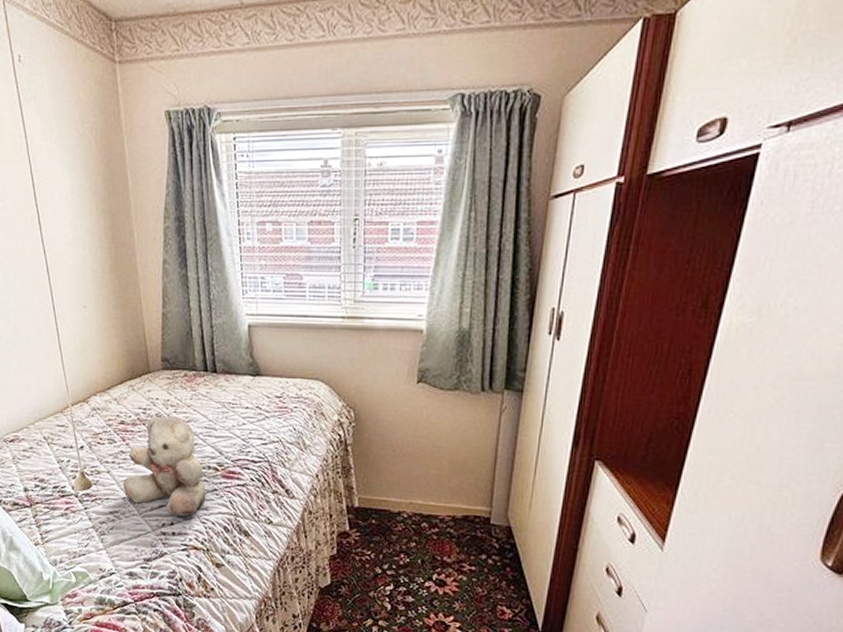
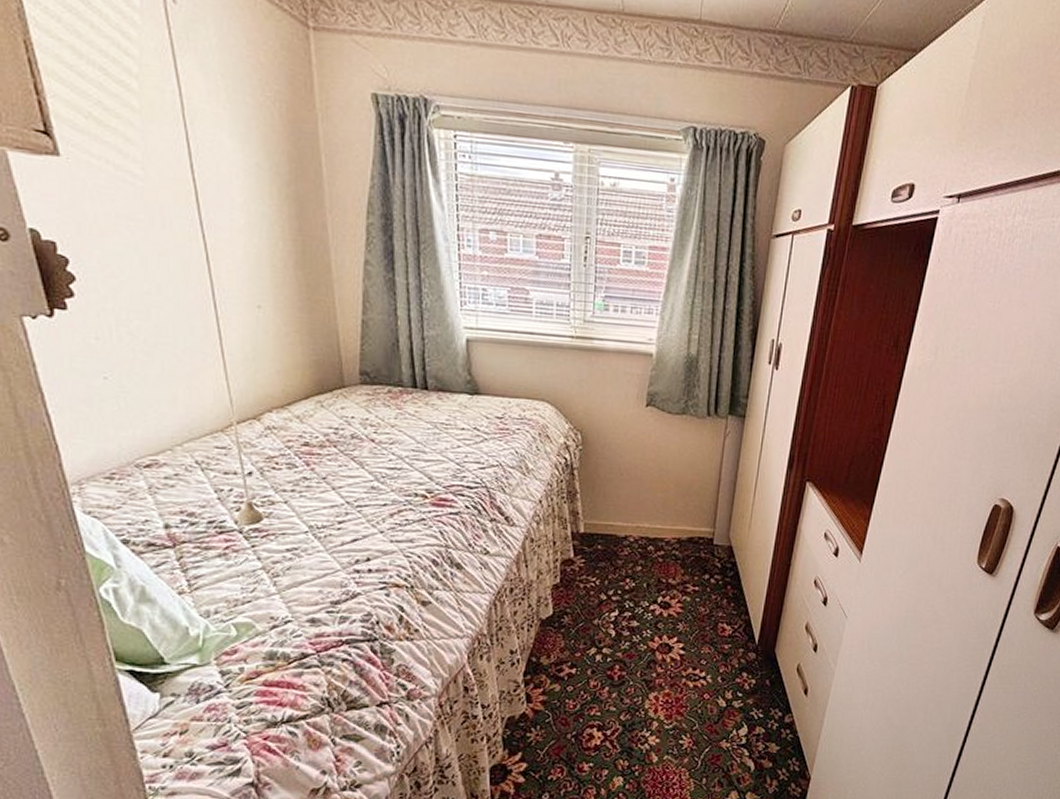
teddy bear: present [123,416,206,517] -> none [305,436,412,551]

